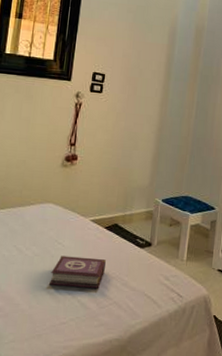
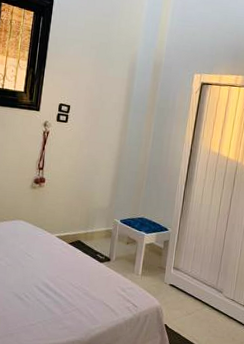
book: present [49,256,106,289] -> none [20,266,70,297]

